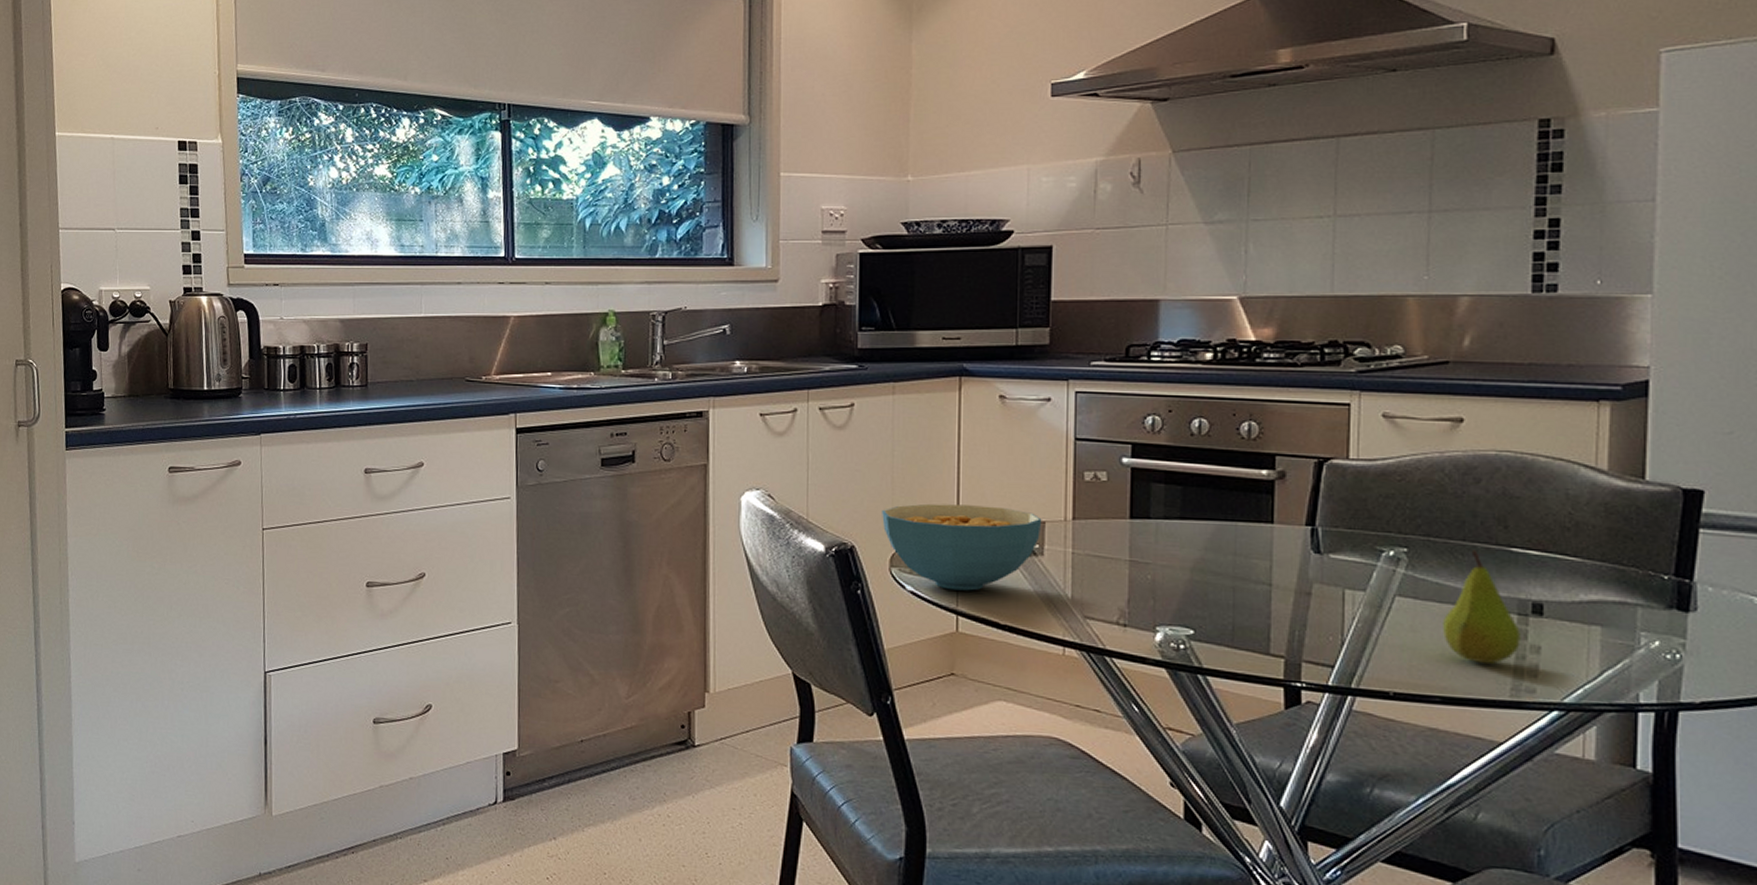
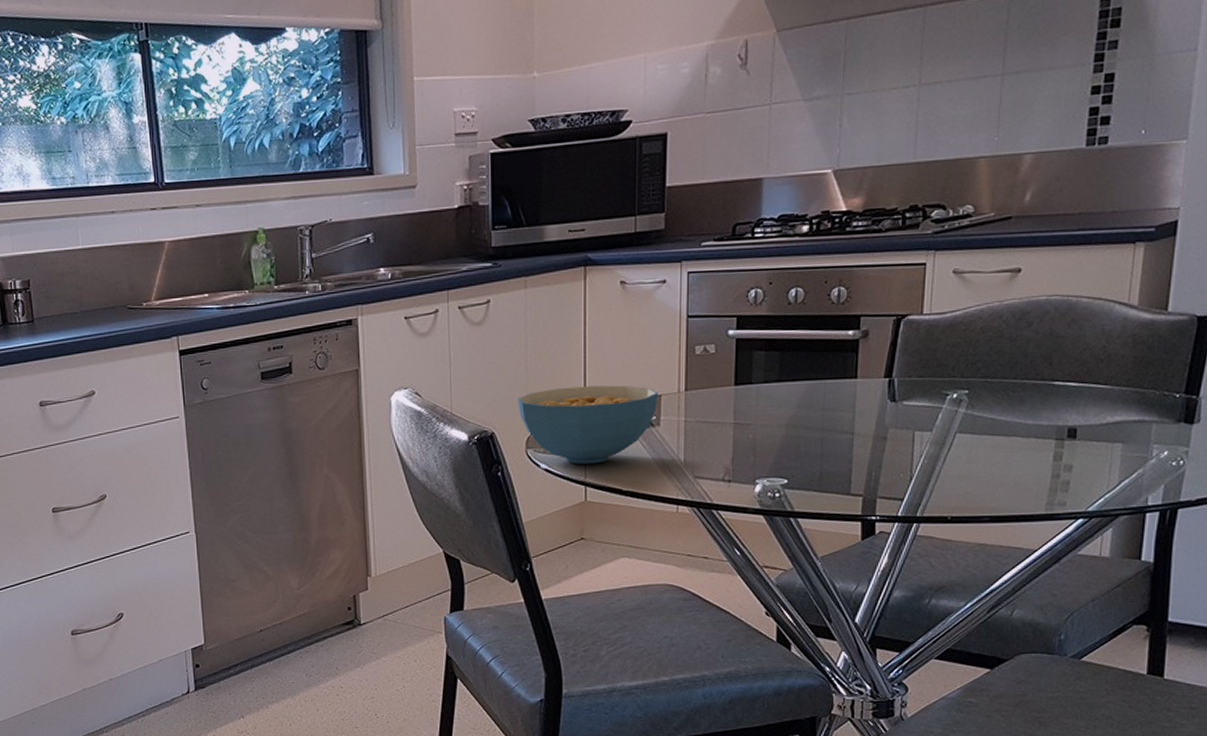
fruit: present [1442,550,1521,665] -> none [993,386,1057,485]

